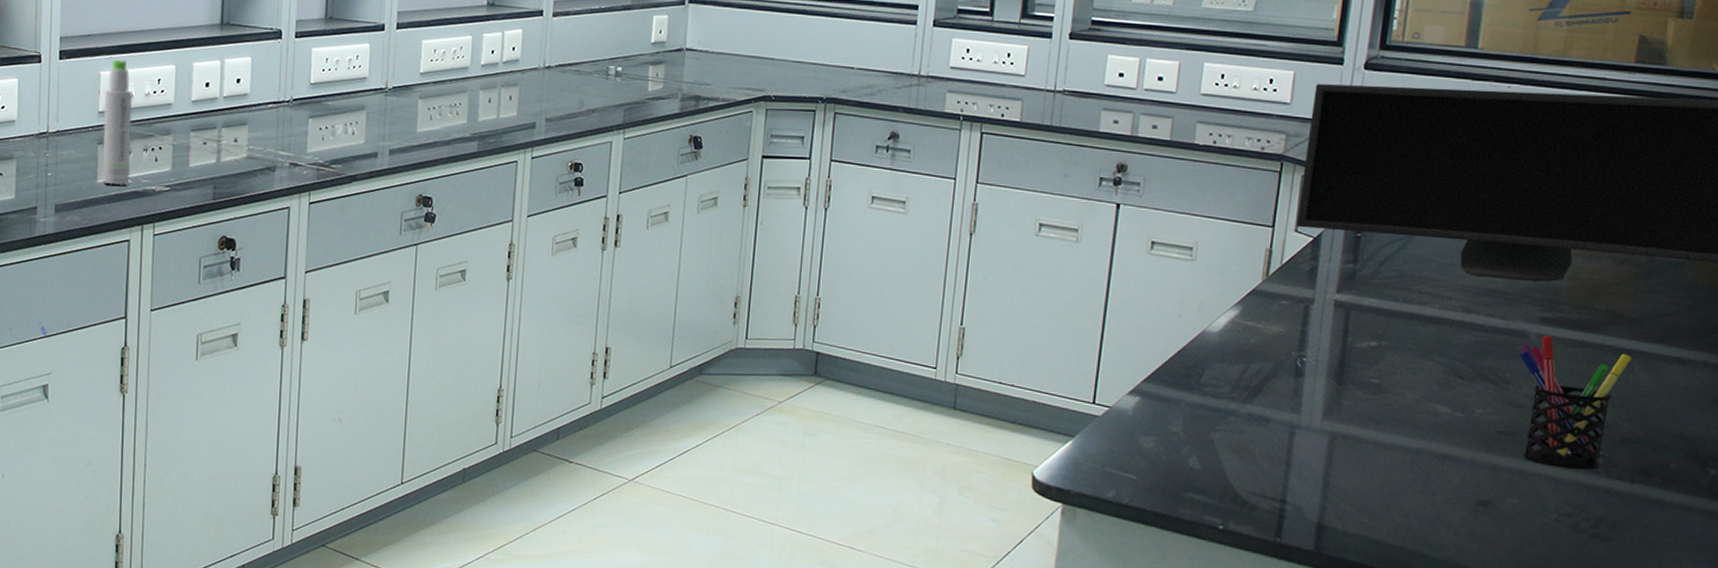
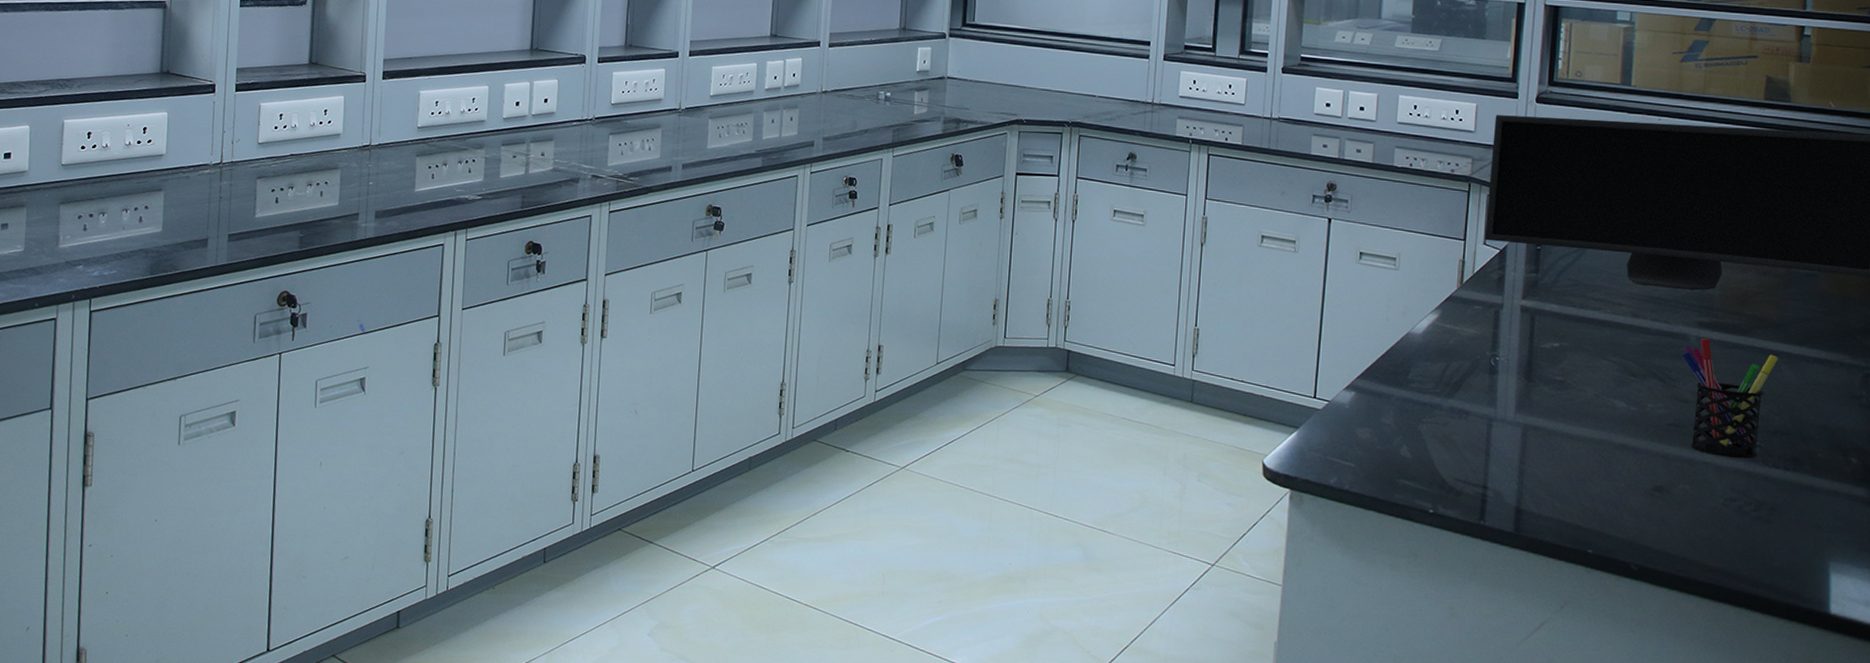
bottle: present [101,59,133,186] -> none [419,80,449,194]

